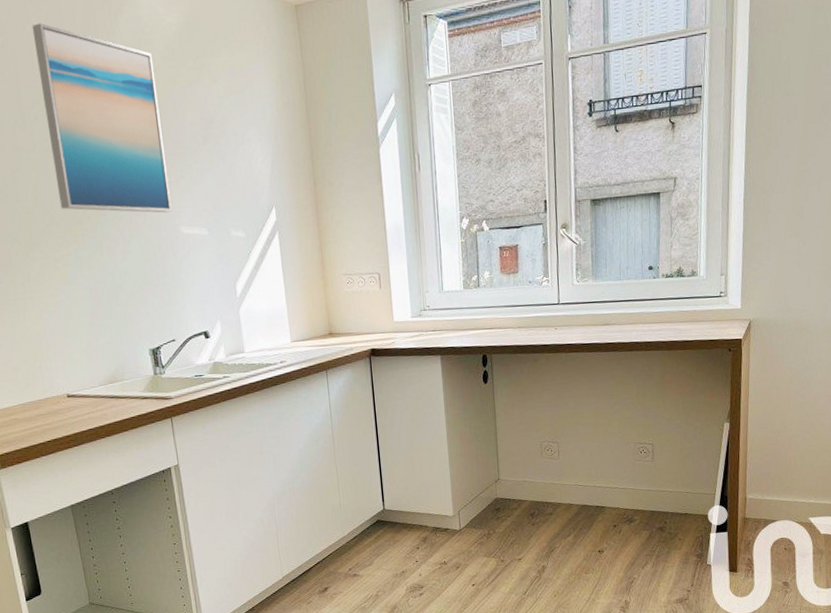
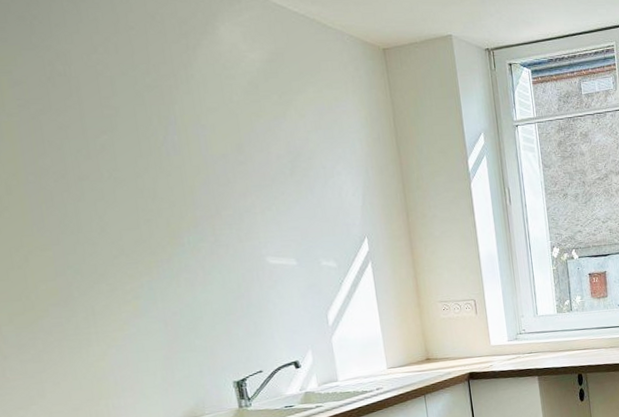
wall art: present [31,23,172,213] -> none [98,53,257,244]

